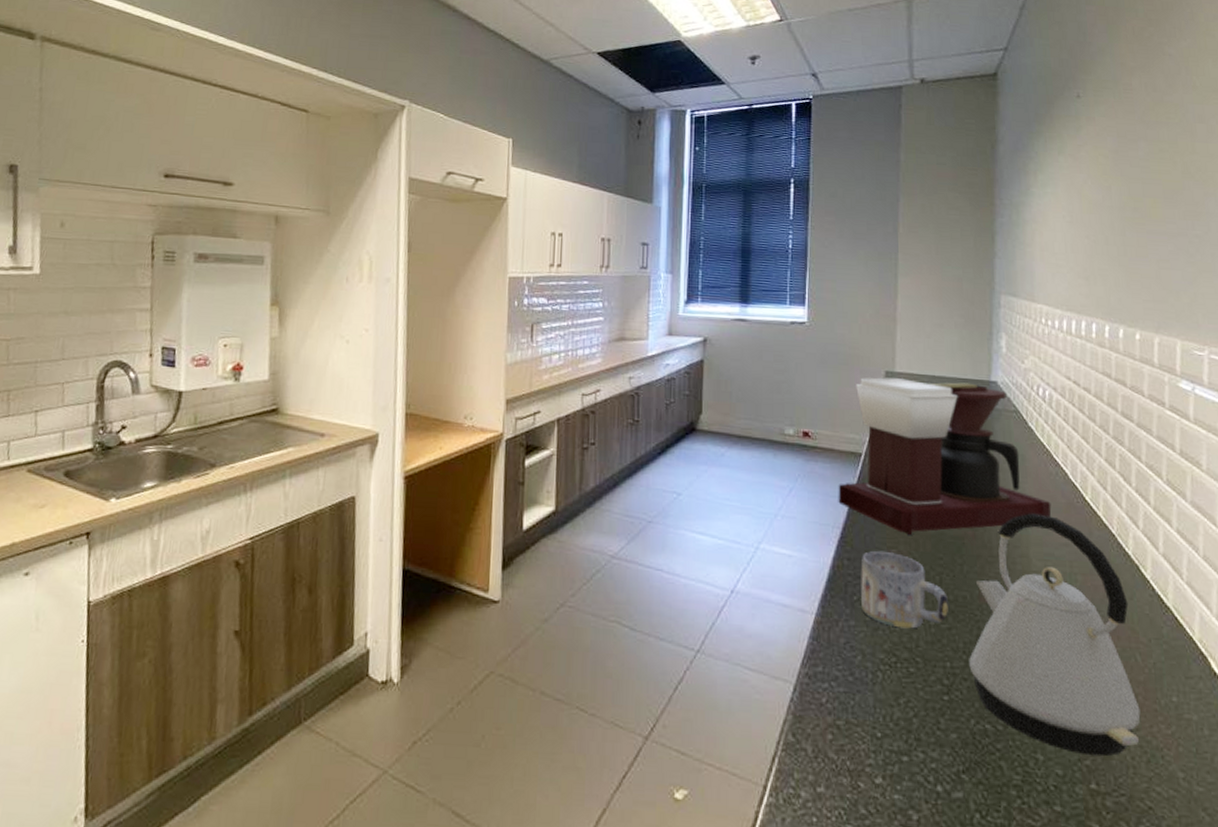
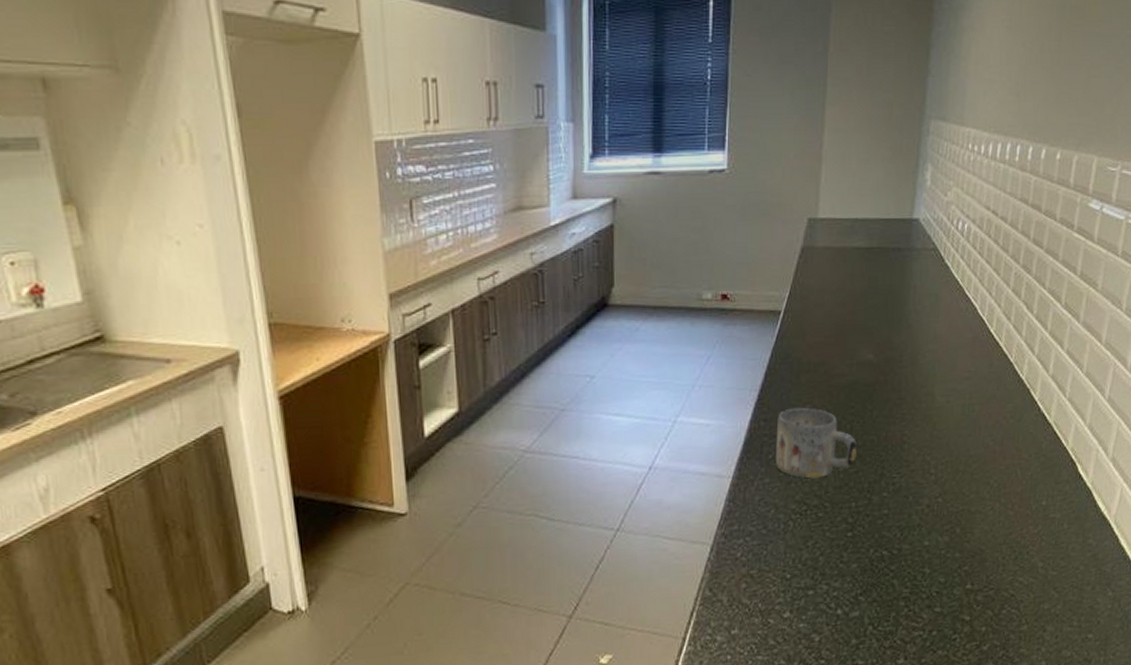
coffee maker: present [838,377,1052,535] -> none [756,223,959,388]
kettle: present [969,513,1141,757] -> none [872,351,1016,563]

